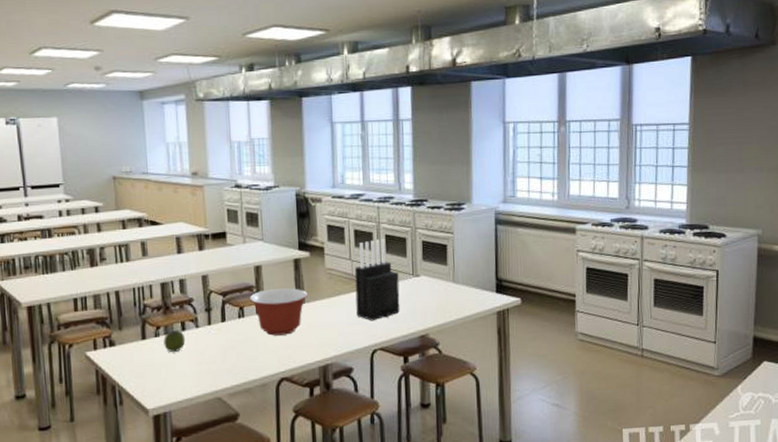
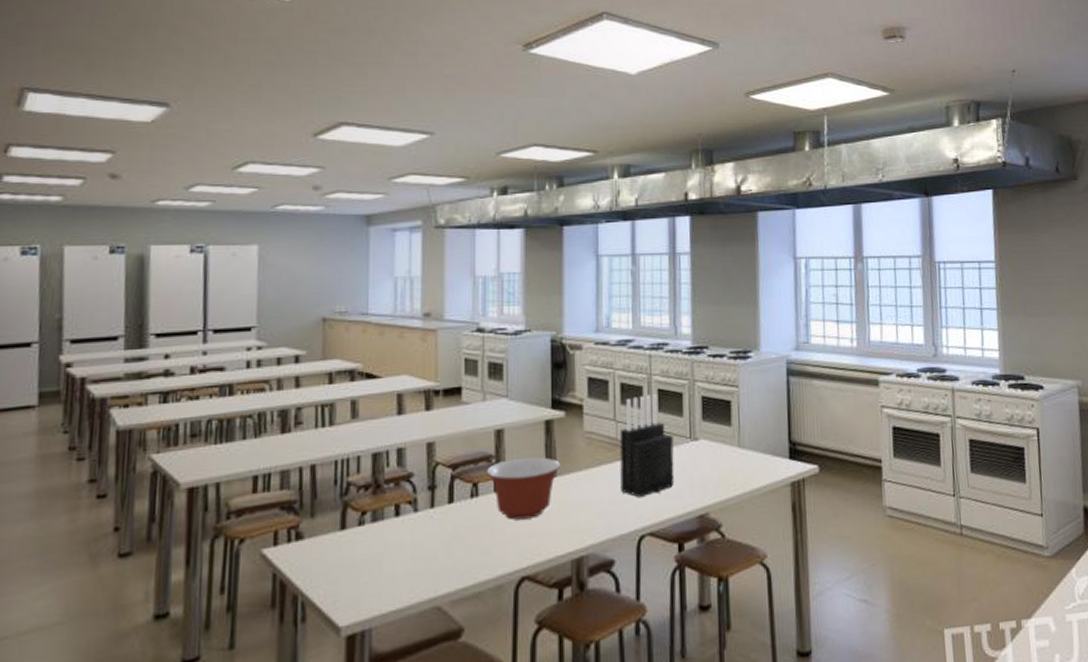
apple: present [163,330,186,352] -> none [369,515,399,546]

